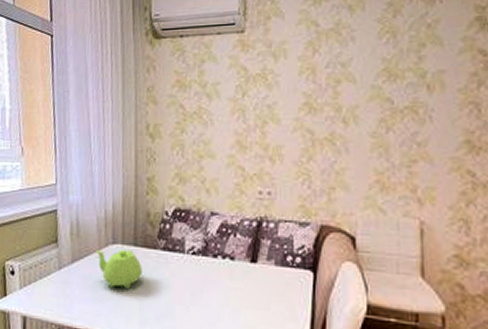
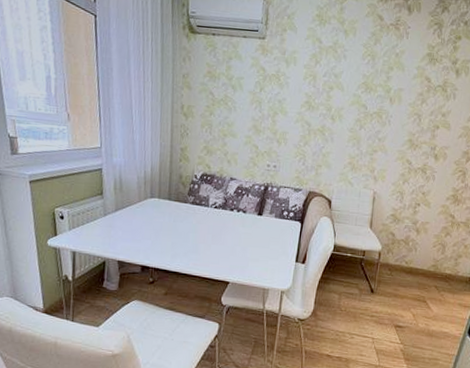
teapot: present [95,249,142,290] -> none [135,201,175,233]

